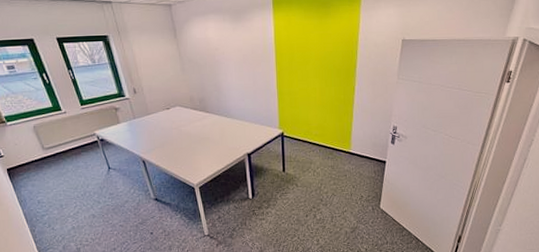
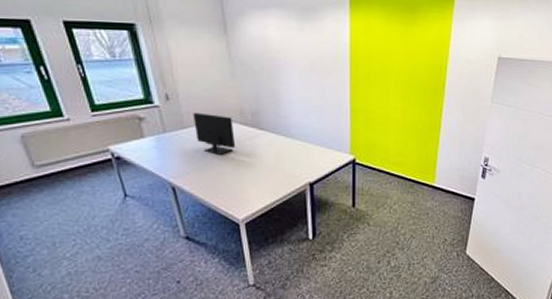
monitor: none [154,101,189,134] -> present [193,112,236,155]

